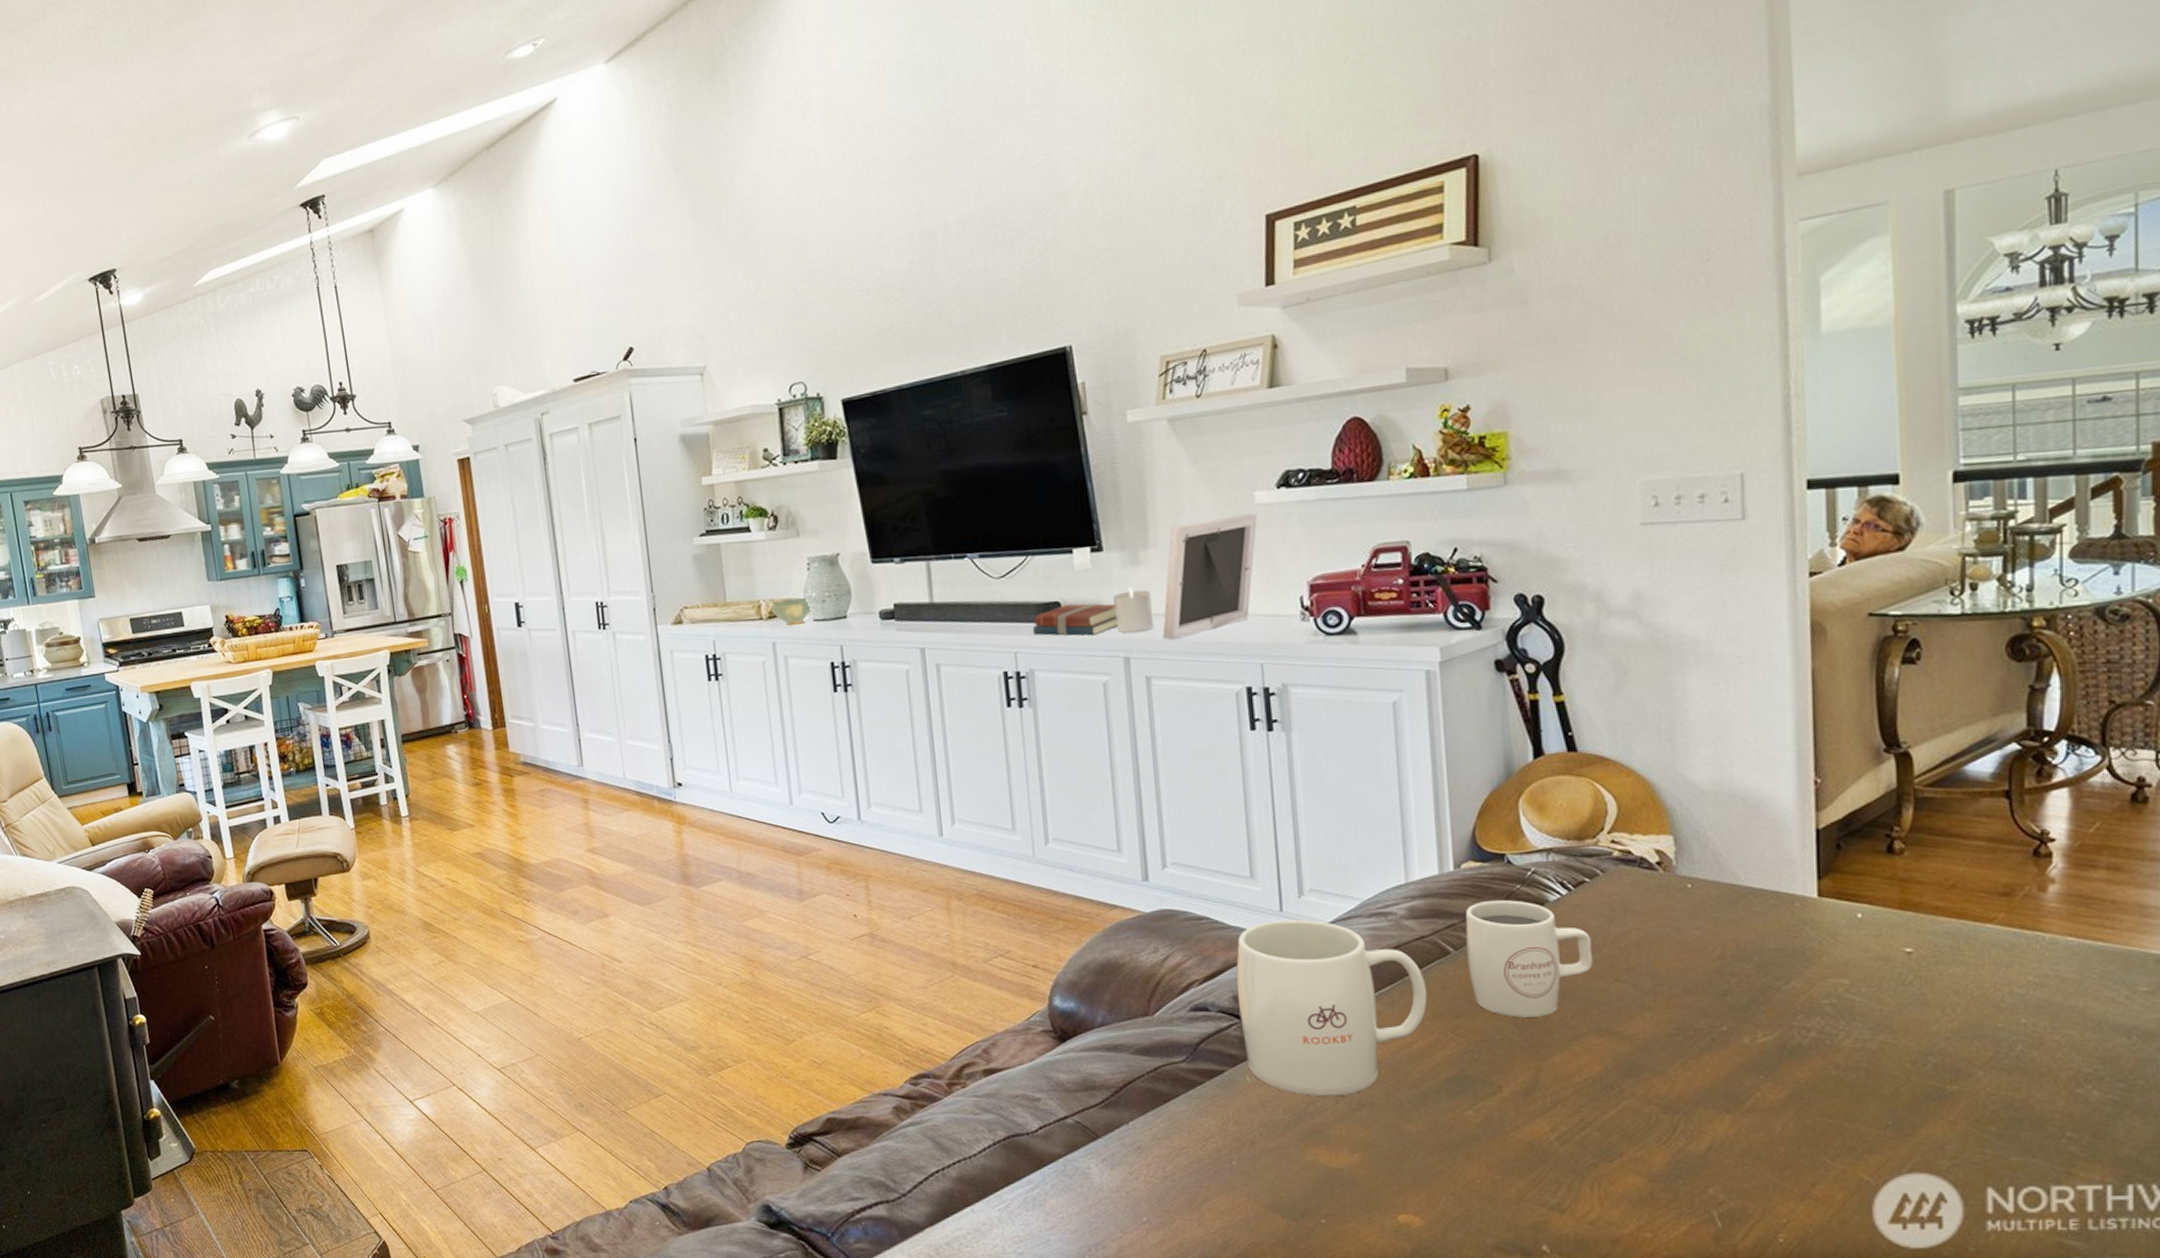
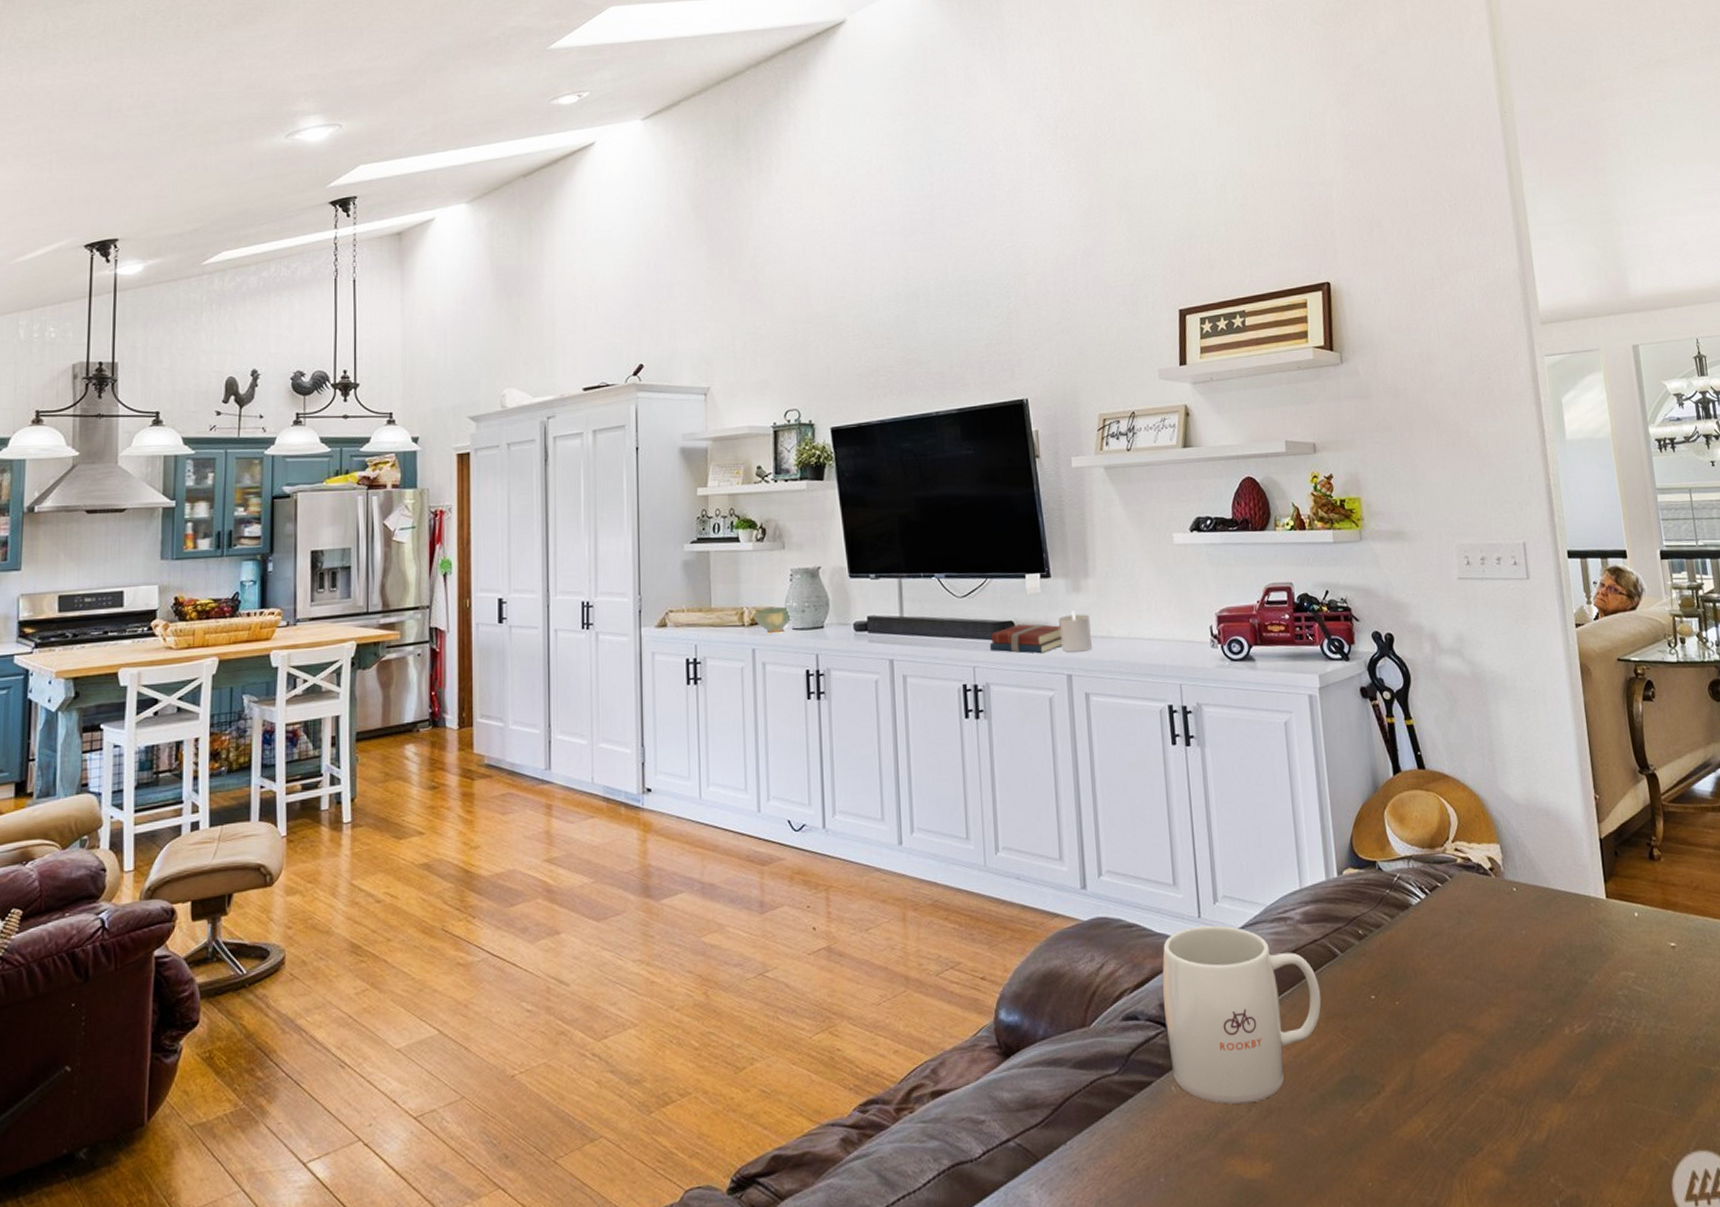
picture frame: present [1162,513,1257,640] -> none [1099,551,1176,661]
mug: present [1465,899,1593,1018] -> none [1348,903,1449,1017]

